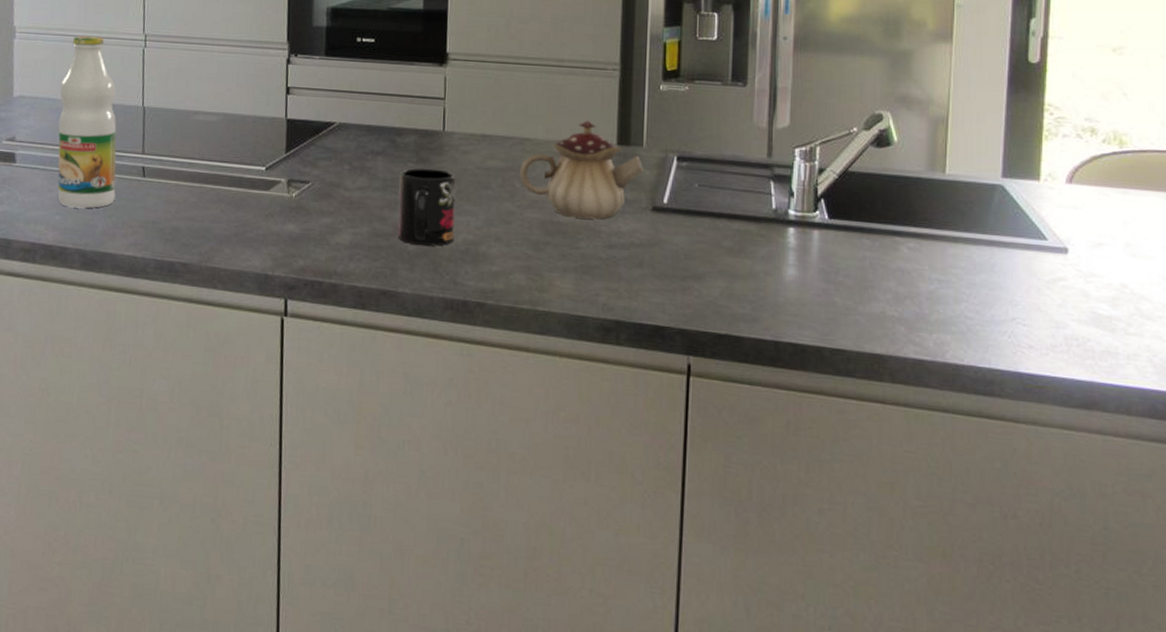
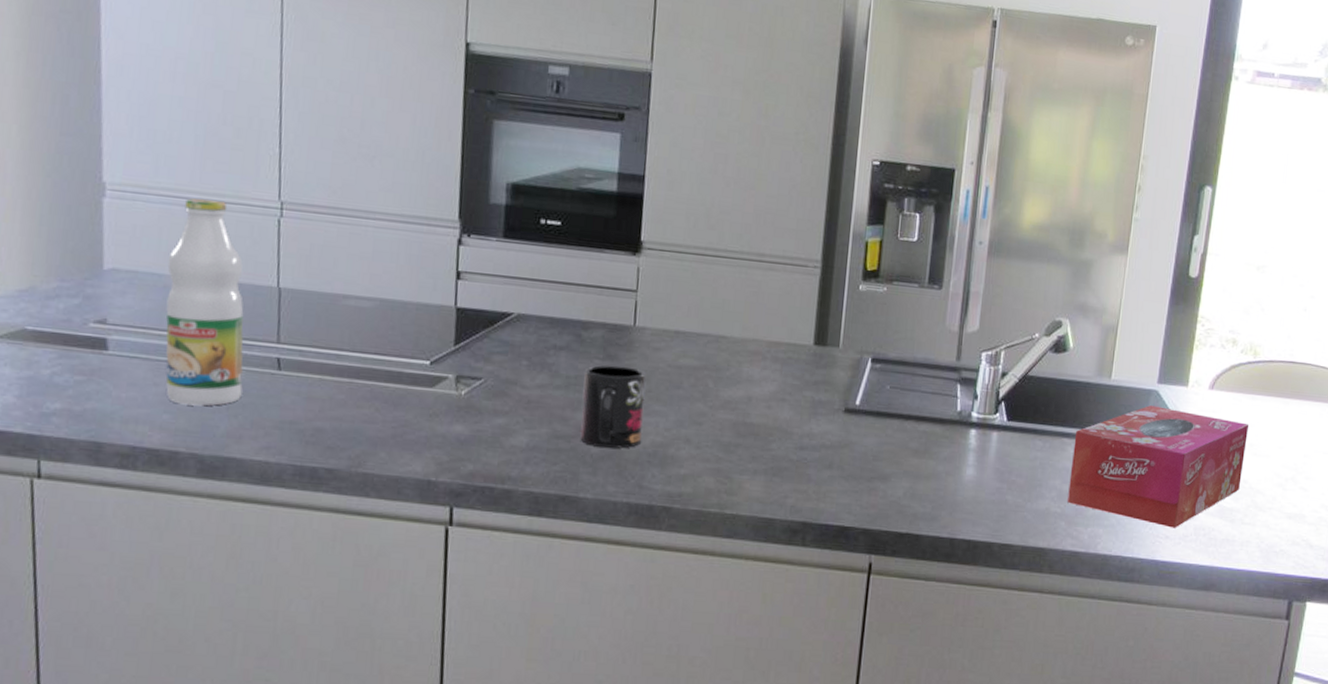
teapot: present [519,120,644,220] -> none [712,319,839,421]
tissue box: none [906,201,1122,337] -> present [1067,405,1248,528]

